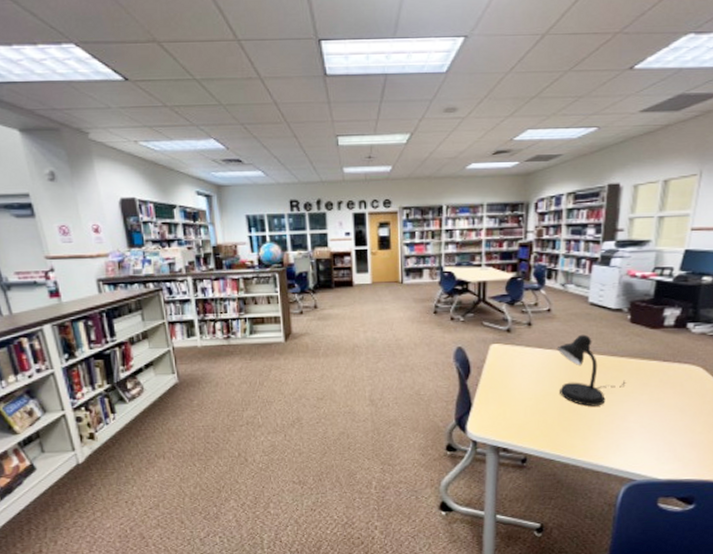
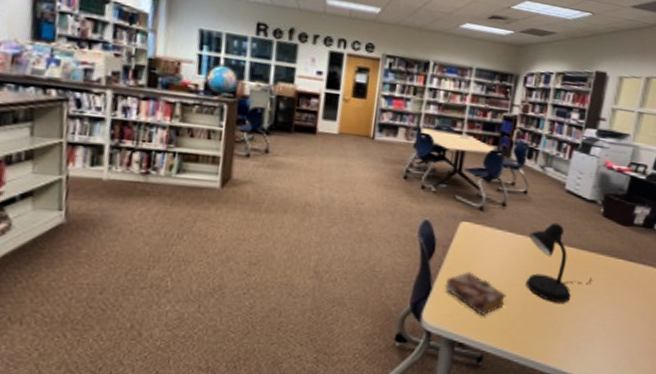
book: none [483,387,542,423] -> present [444,272,507,315]

